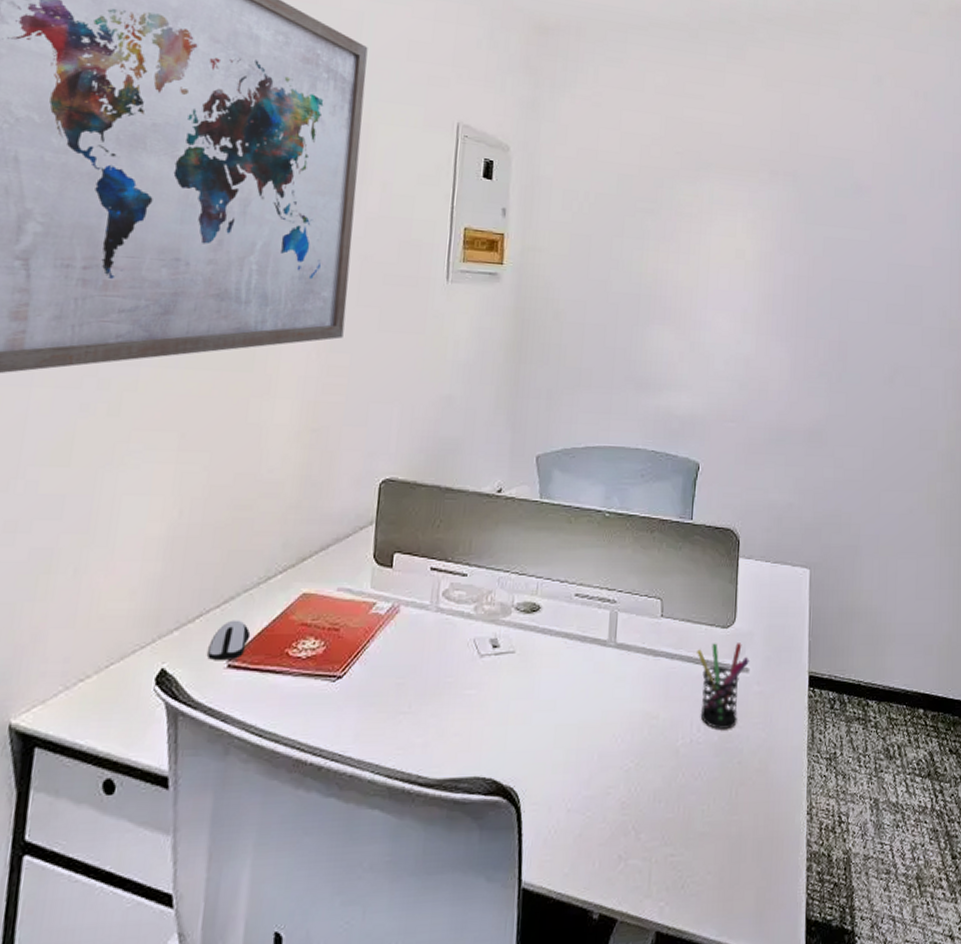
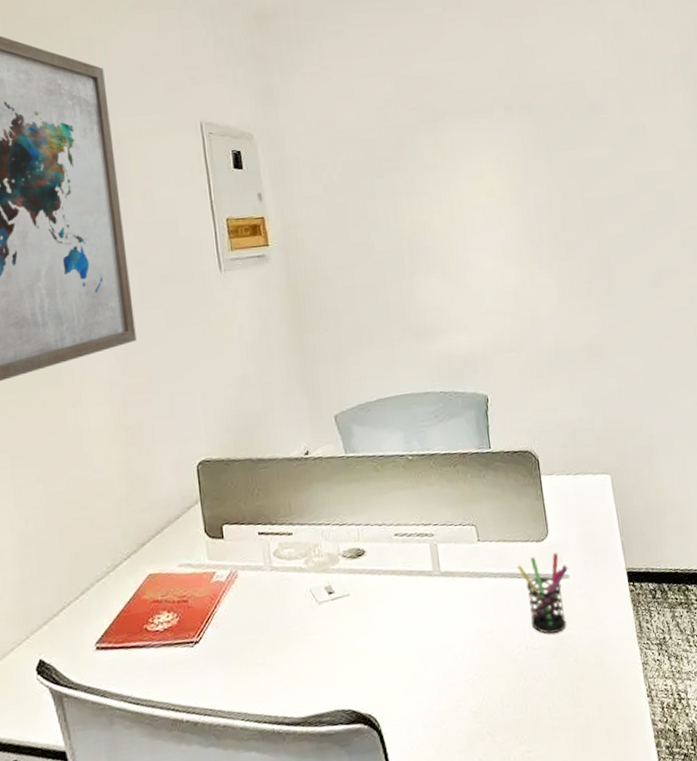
computer mouse: present [207,620,251,660] -> none [76,607,111,645]

